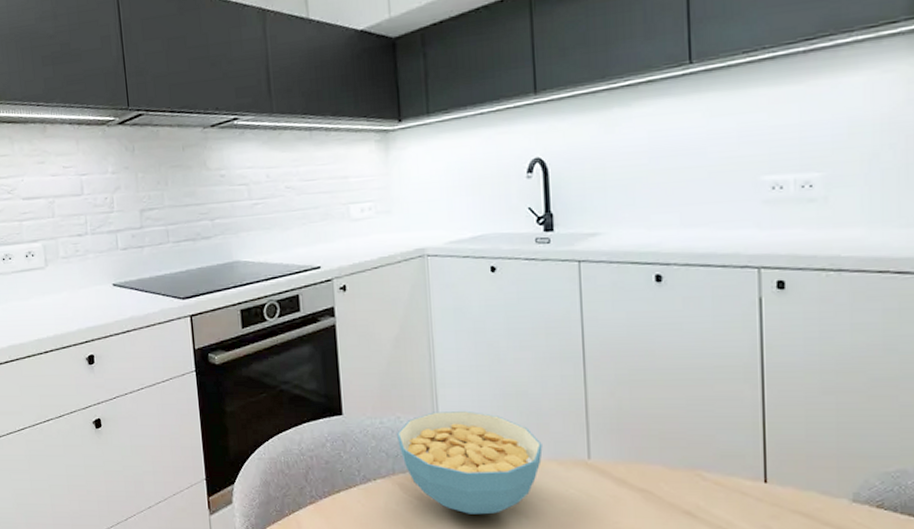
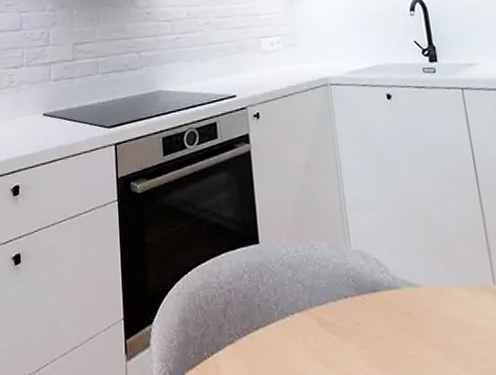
cereal bowl: present [397,410,543,515] -> none [312,235,451,350]

